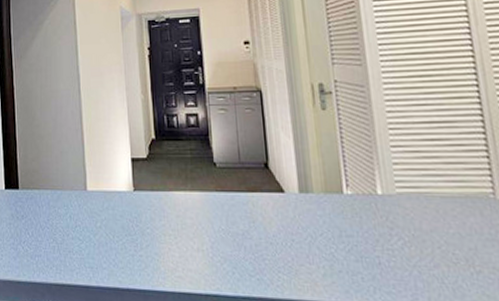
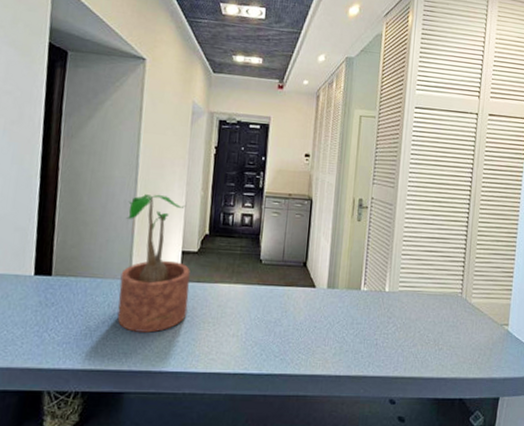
potted plant: none [75,102,146,246] -> present [117,194,190,333]

